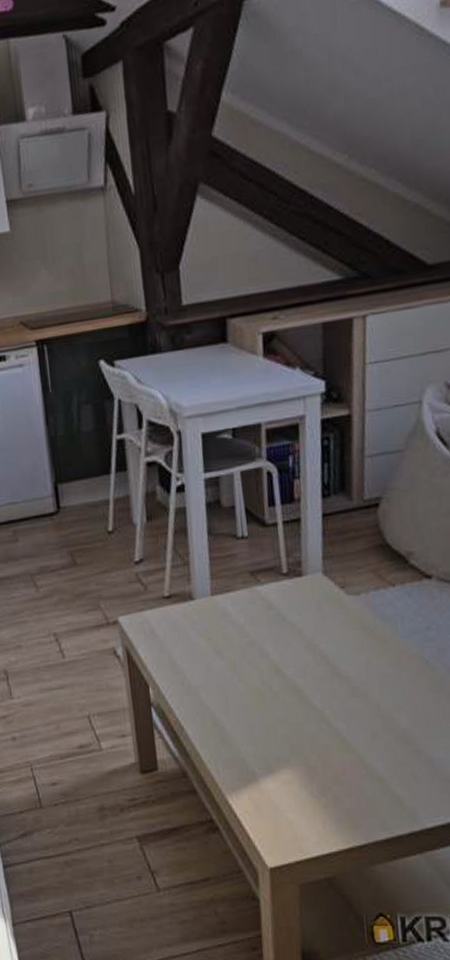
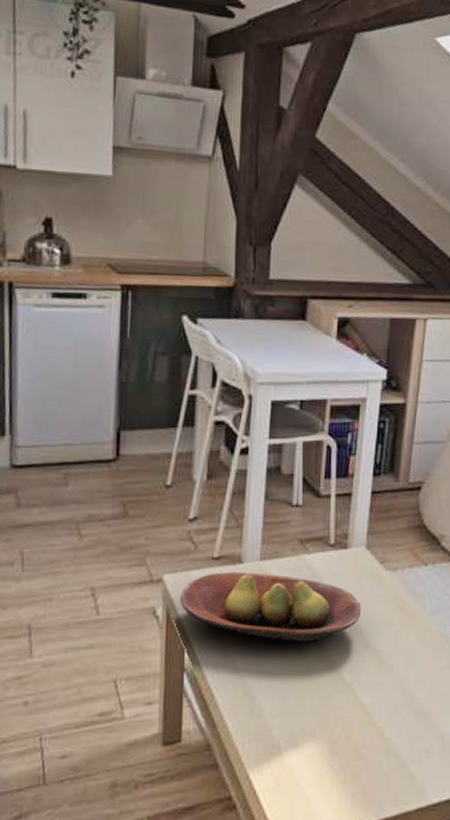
fruit bowl: none [137,608,326,674] -> present [180,571,362,642]

